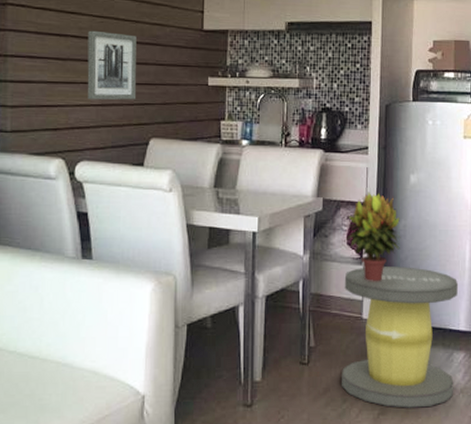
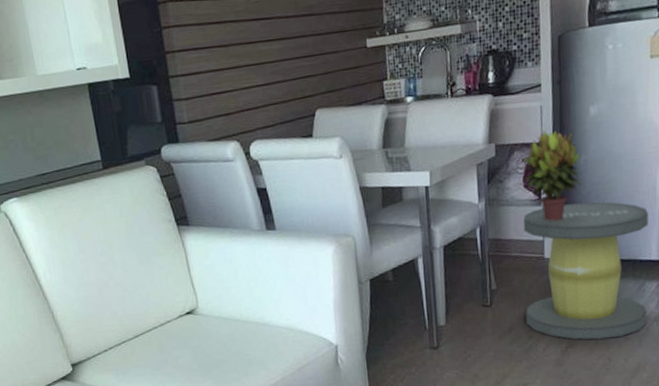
wall art: present [87,30,137,100] -> none [245,9,299,81]

